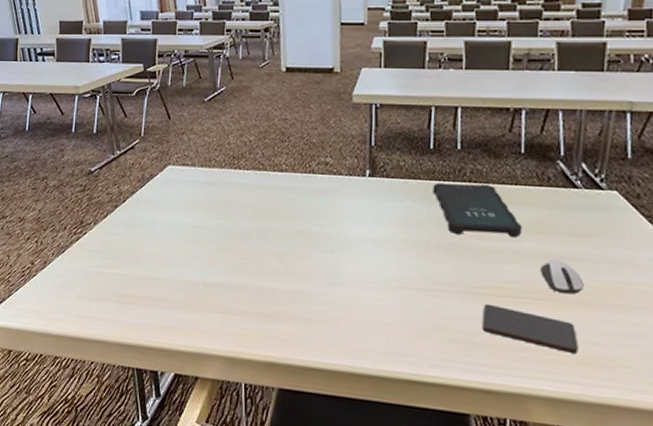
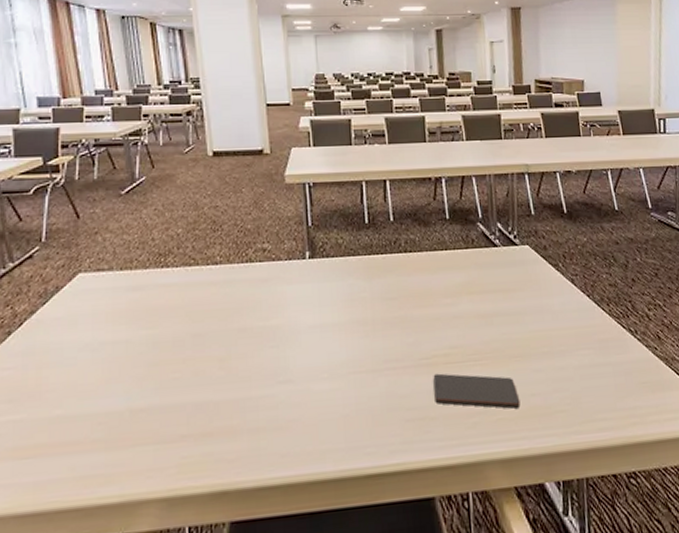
tablet: present [433,182,523,237] -> none [372,252,457,306]
computer mouse: present [541,260,584,295] -> none [478,318,516,350]

